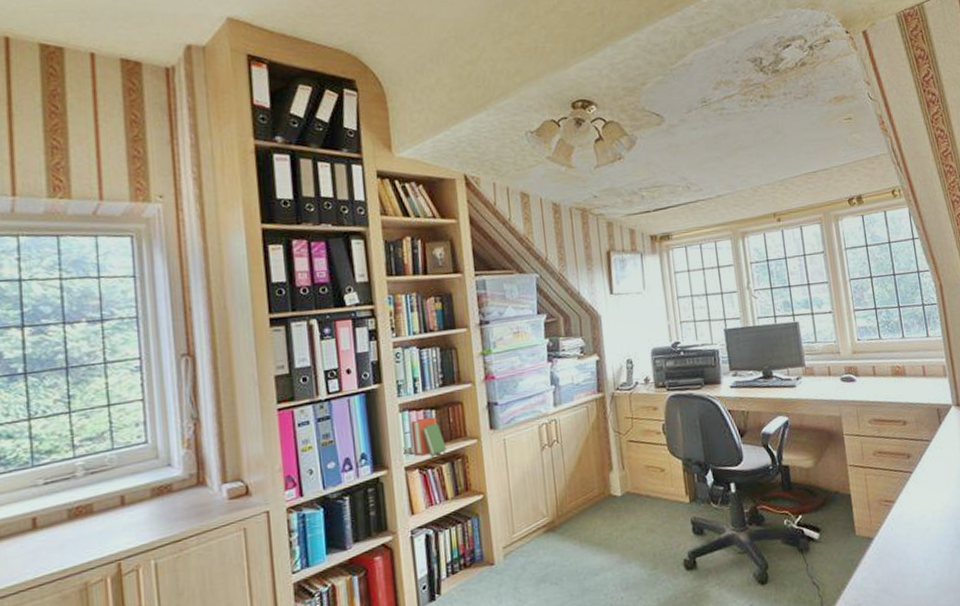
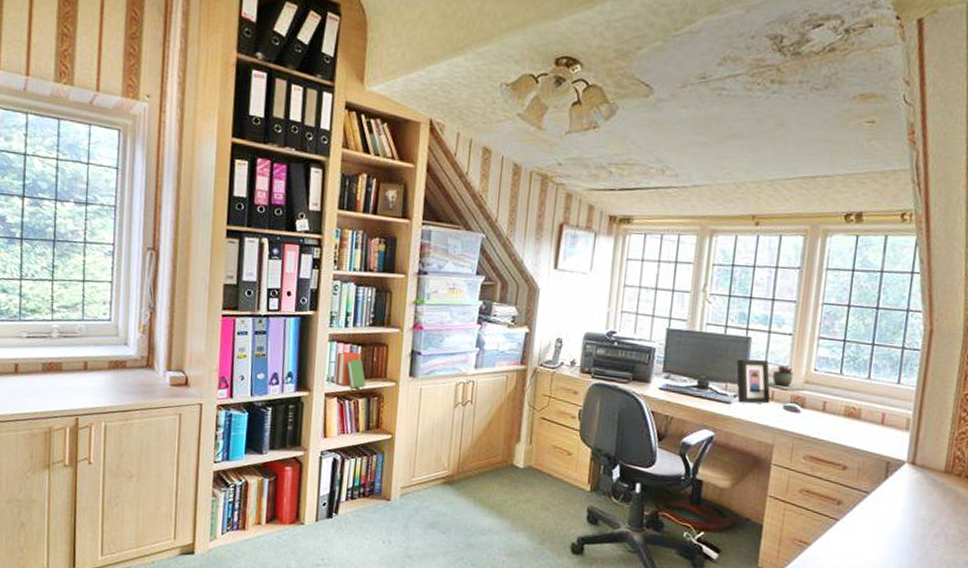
picture frame: none [792,340,828,384] -> present [736,359,771,404]
succulent plant: none [822,341,856,364] -> present [768,365,806,391]

